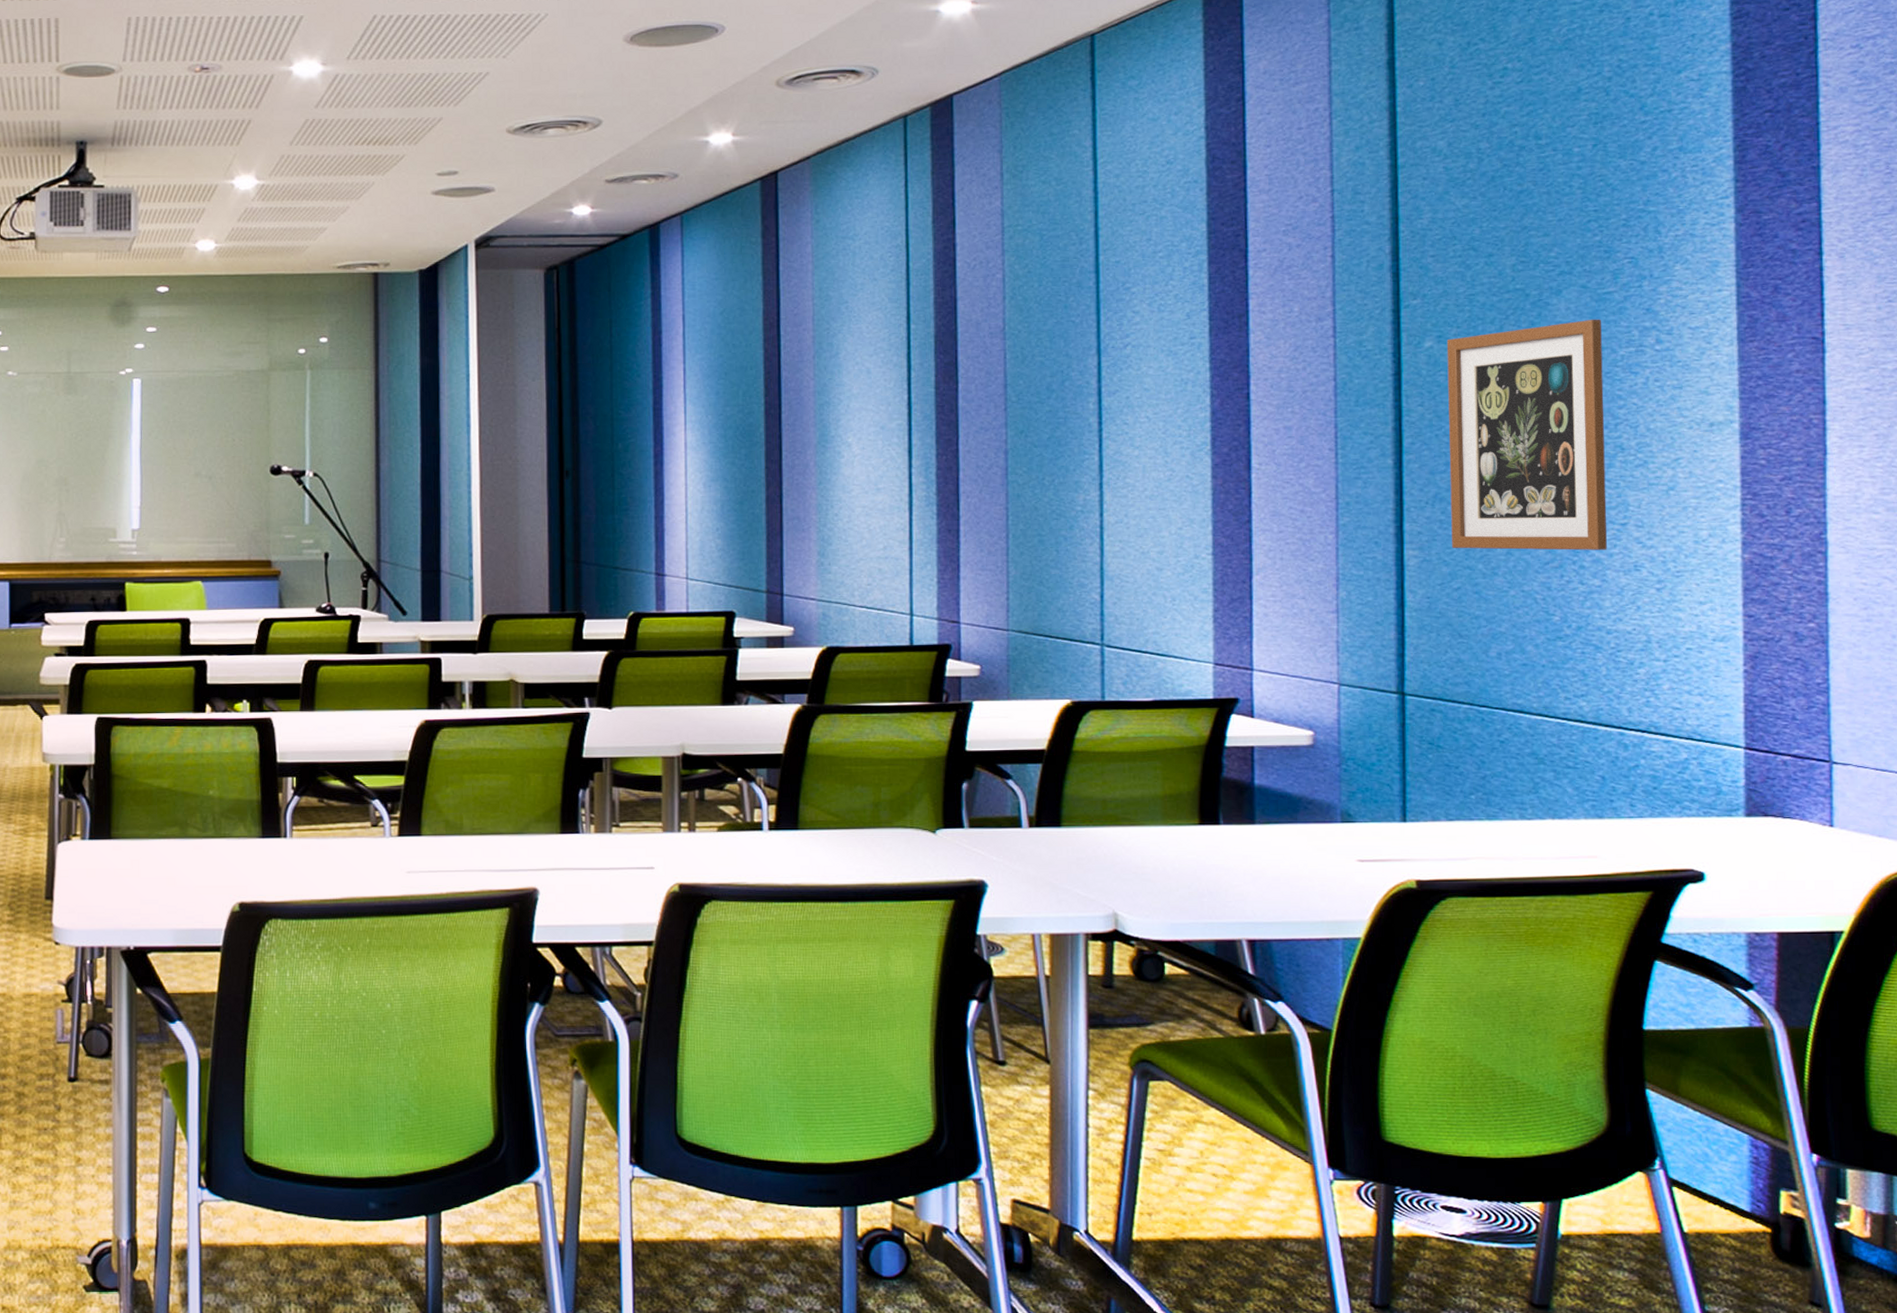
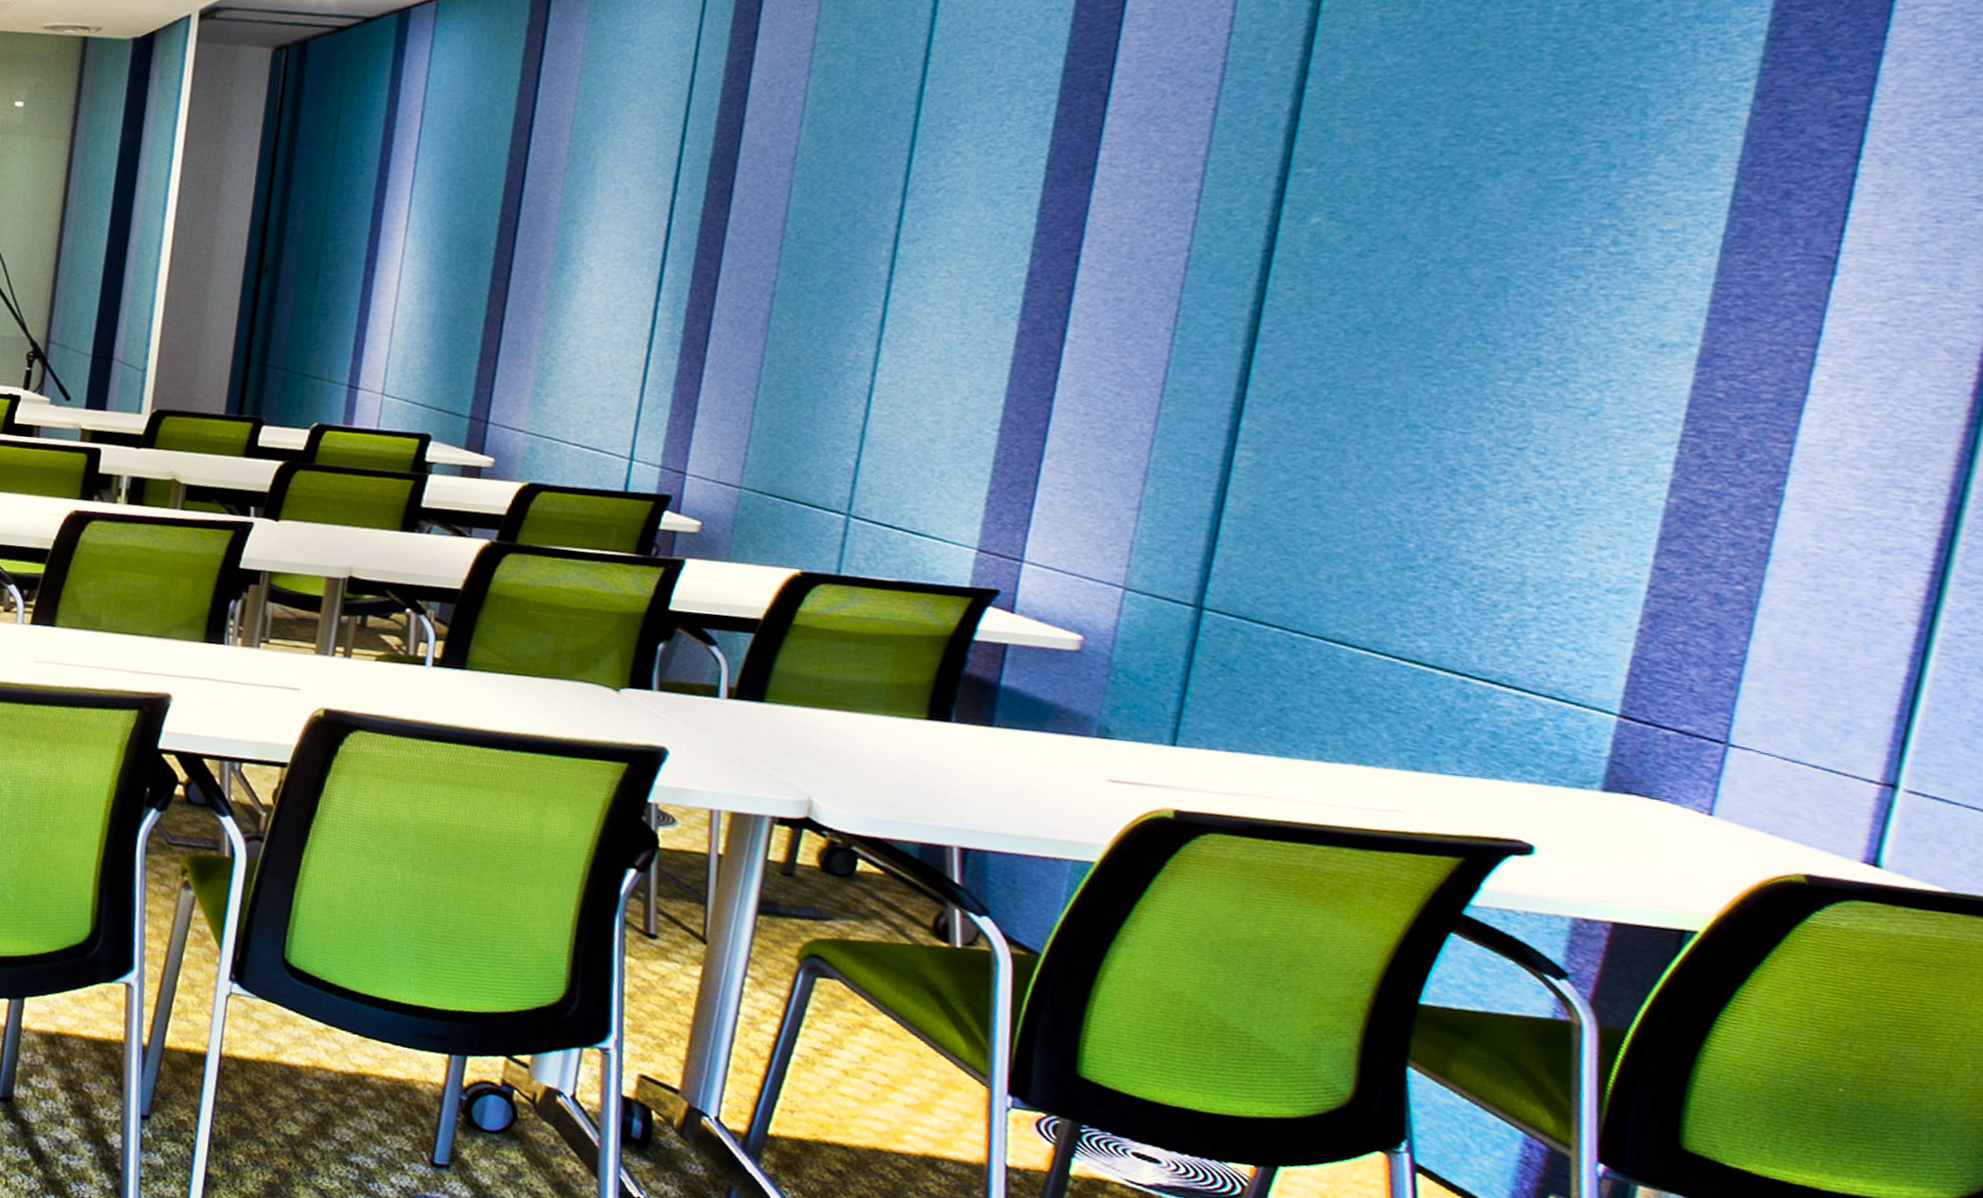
wall art: present [1446,319,1607,550] -> none [1296,209,1545,476]

